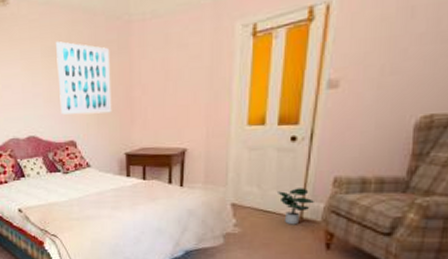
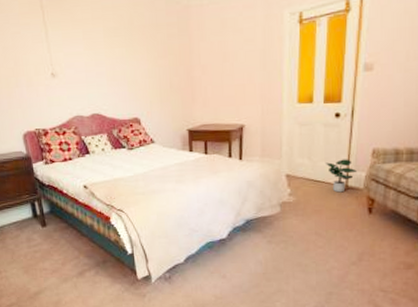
wall art: present [56,41,112,115] -> none [118,22,174,93]

